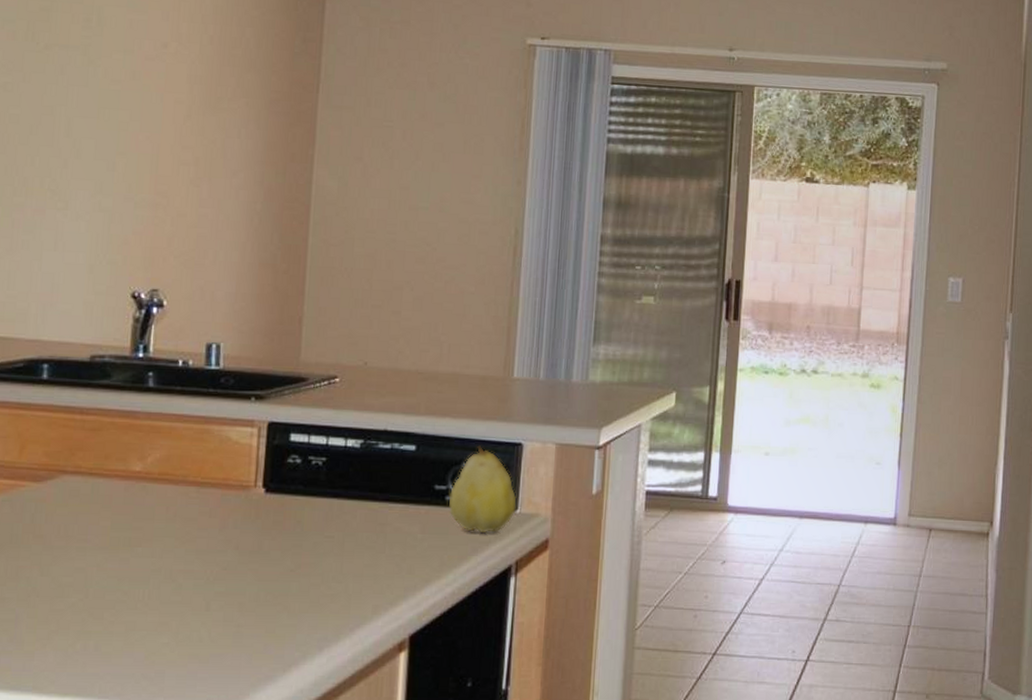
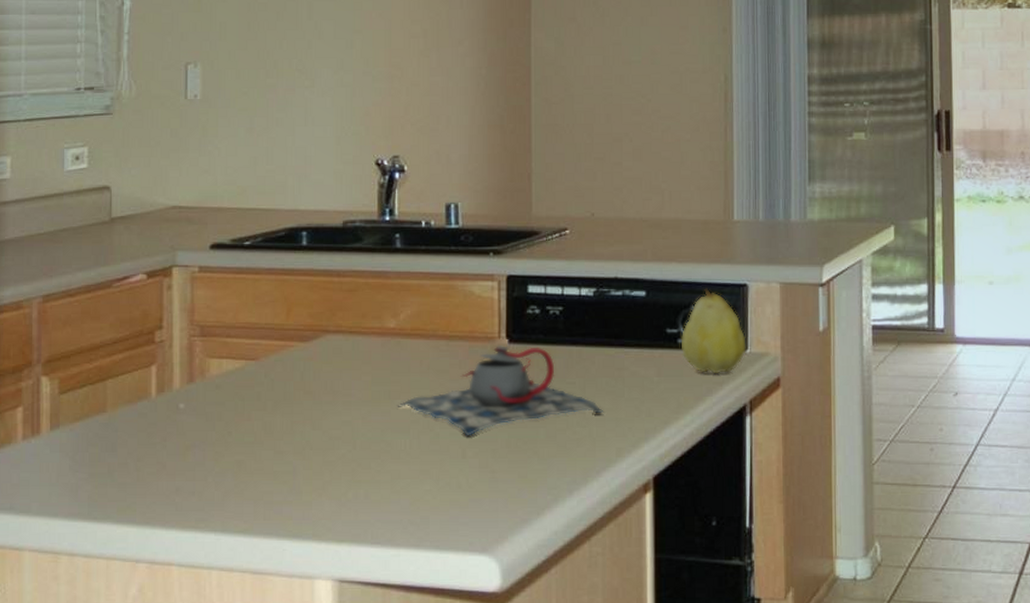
teapot: none [137,495,363,588] -> present [397,346,604,436]

